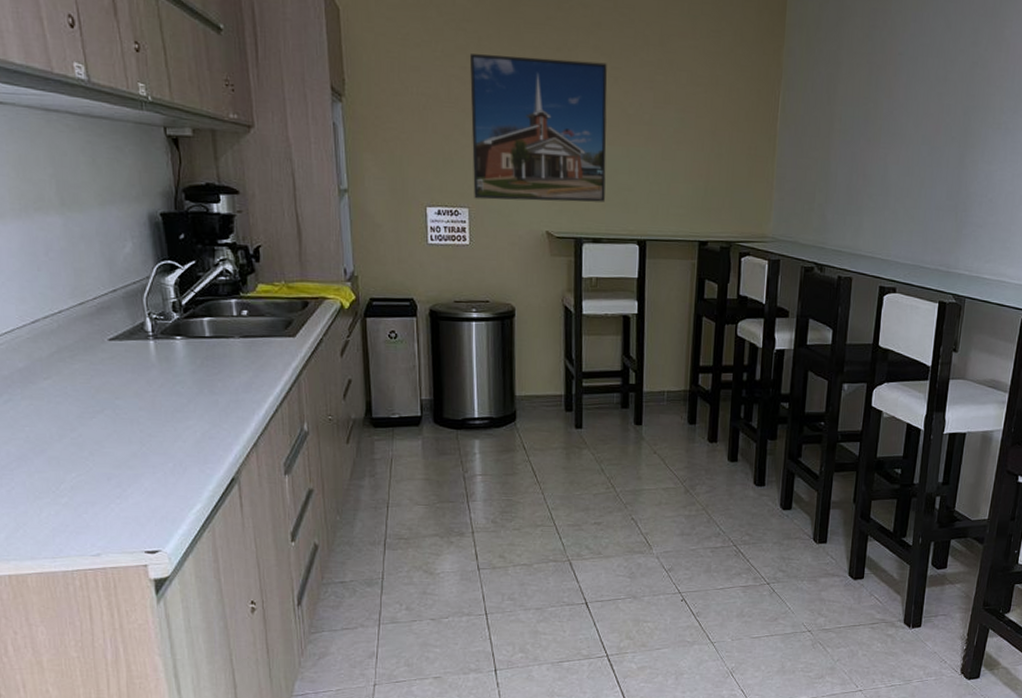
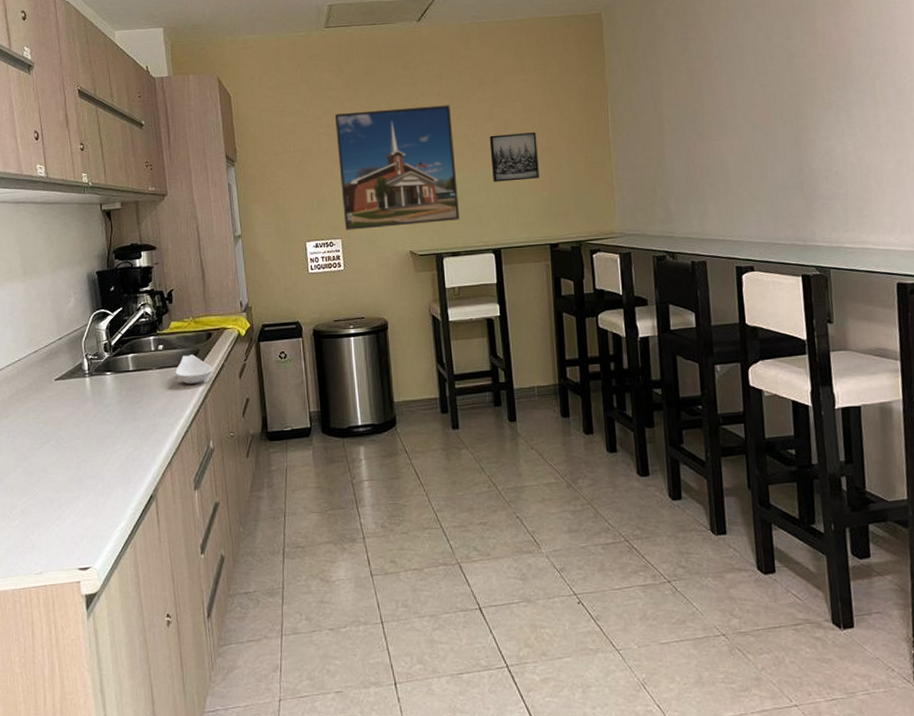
spoon rest: none [263,324,309,359] -> present [175,354,213,385]
wall art: none [646,108,700,166] -> present [489,132,539,182]

